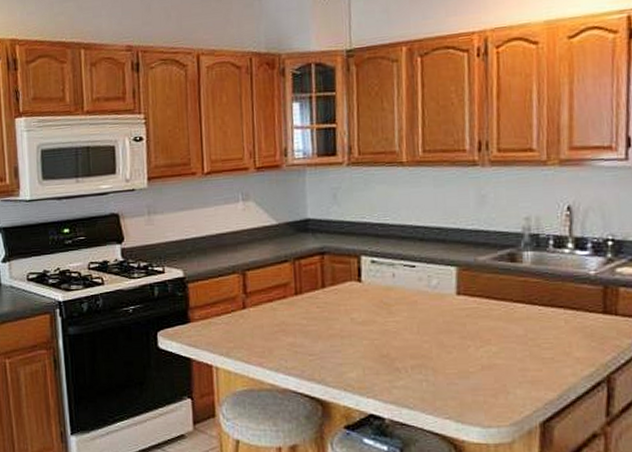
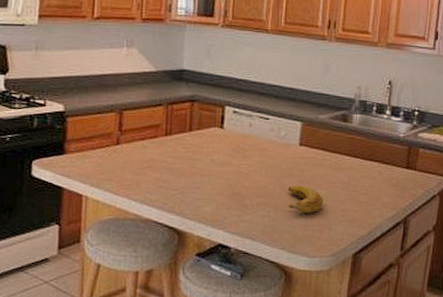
banana: none [448,342,495,376] -> present [288,185,323,214]

